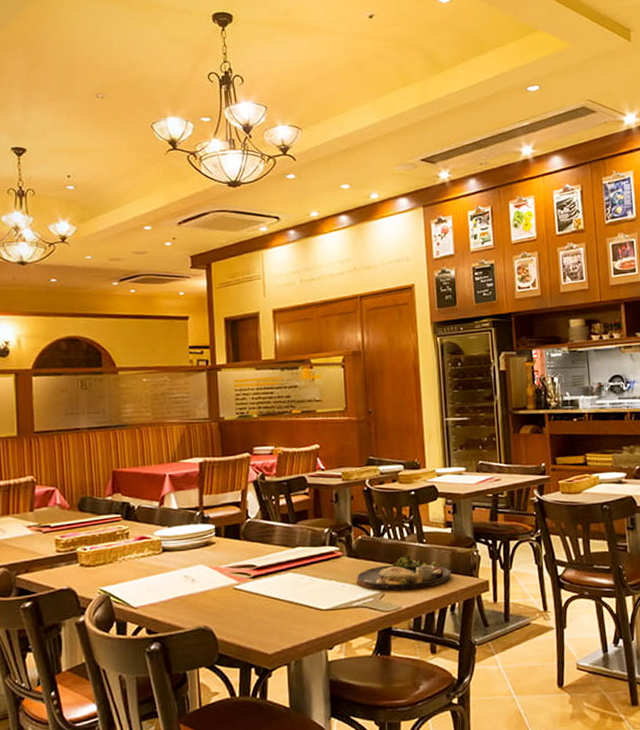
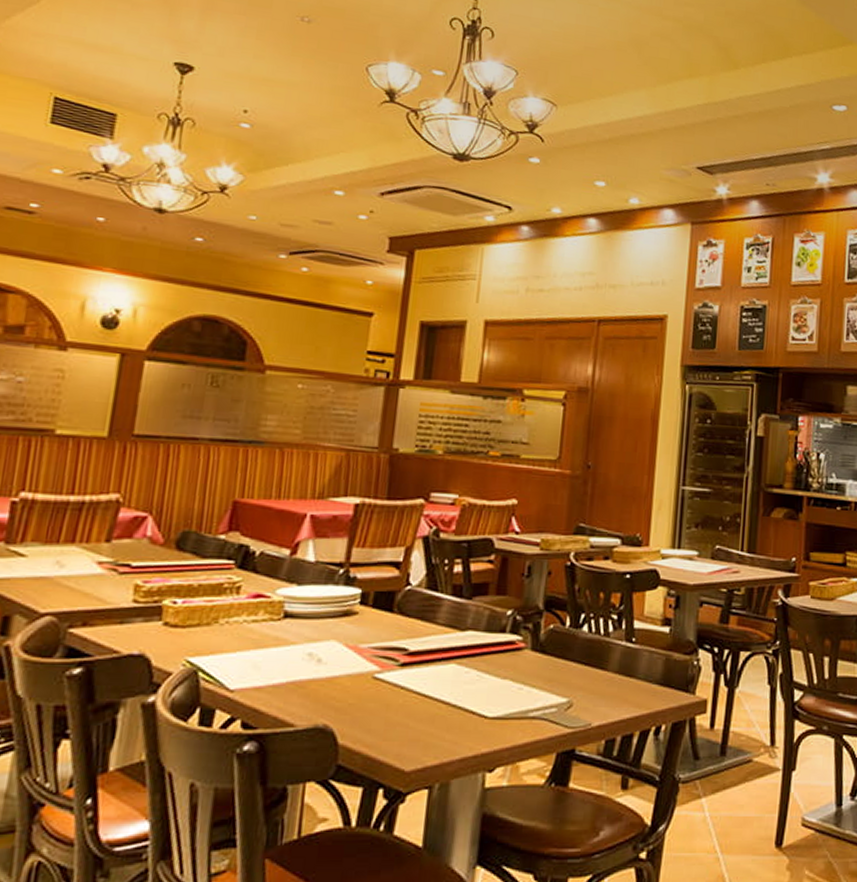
dinner plate: present [356,554,451,591] -> none [539,655,662,703]

